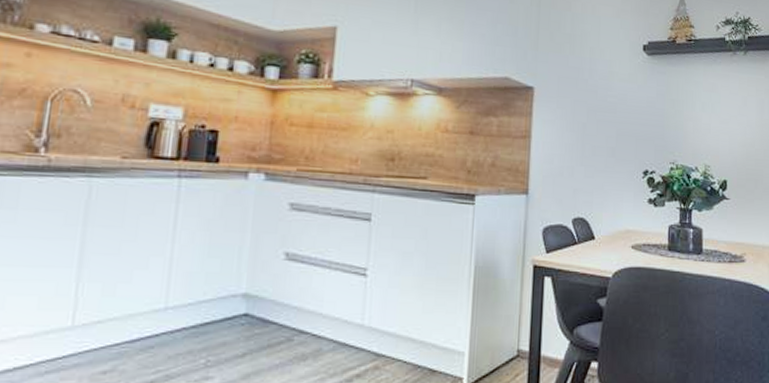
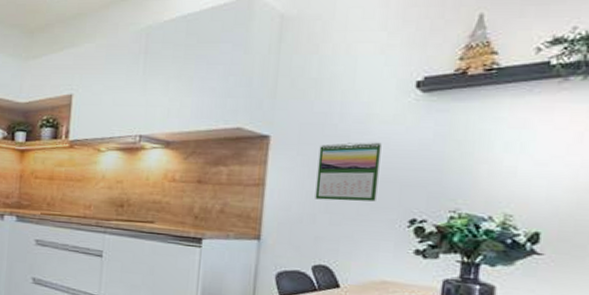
calendar: none [572,97,621,154] -> present [315,142,382,202]

